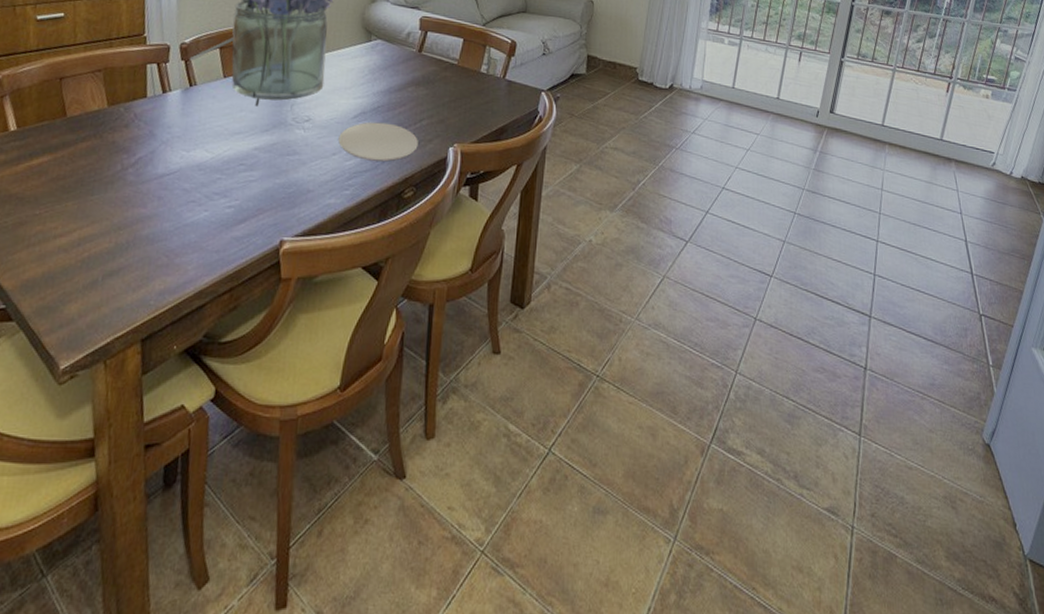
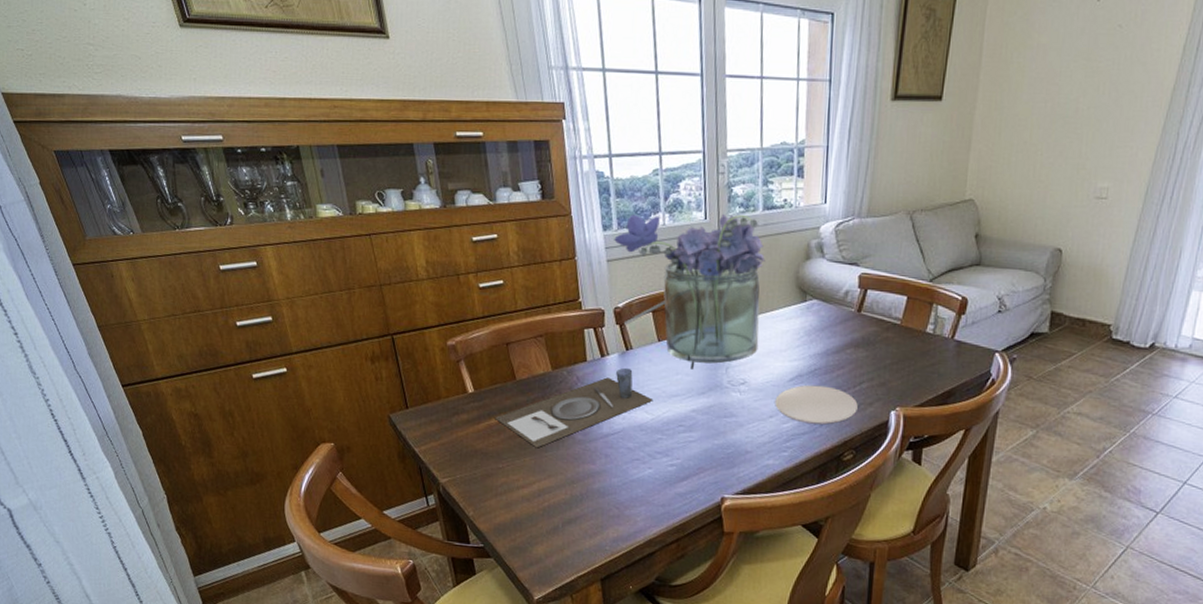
place setting: none [37,105,215,192] -> present [495,368,654,448]

